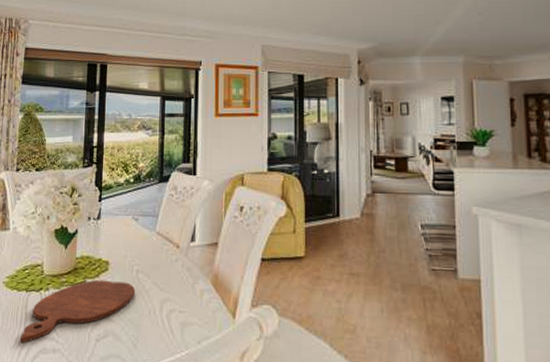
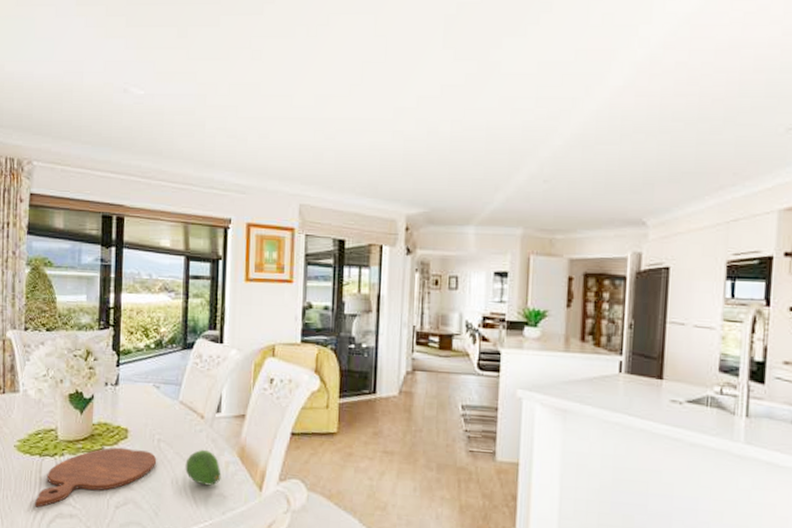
fruit: none [162,278,196,315] -> present [185,449,221,486]

